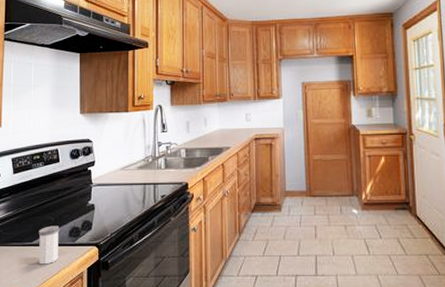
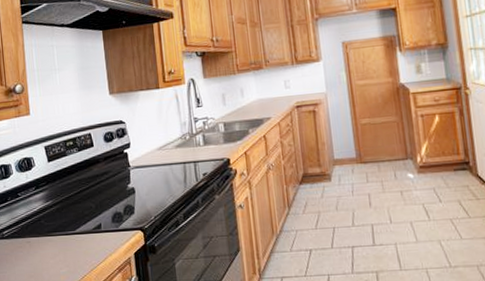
salt shaker: present [38,226,60,265] -> none [80,212,104,253]

